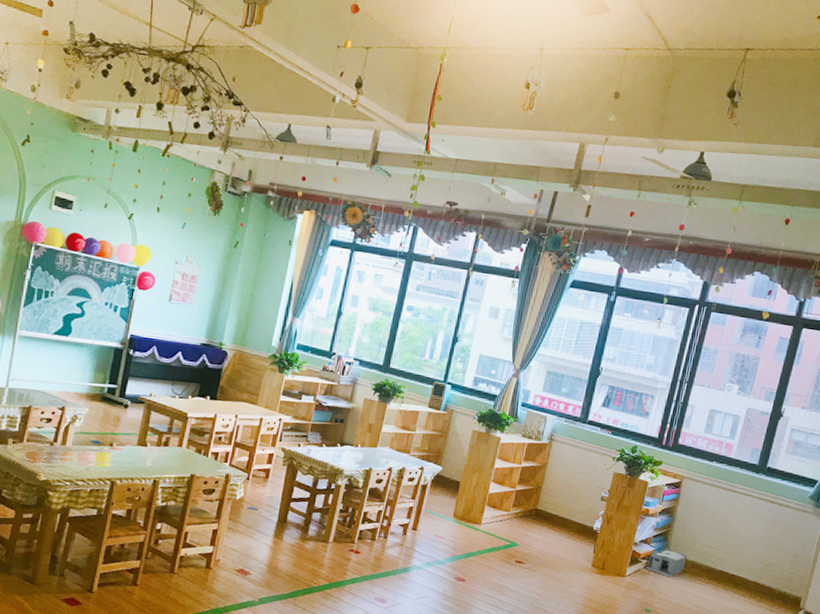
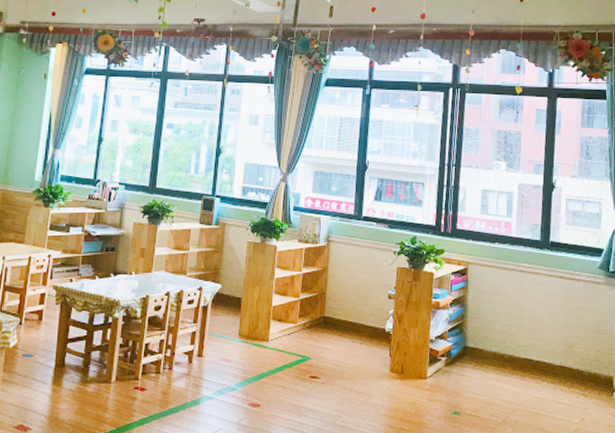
storage bin: present [646,548,687,577] -> none [447,341,487,372]

